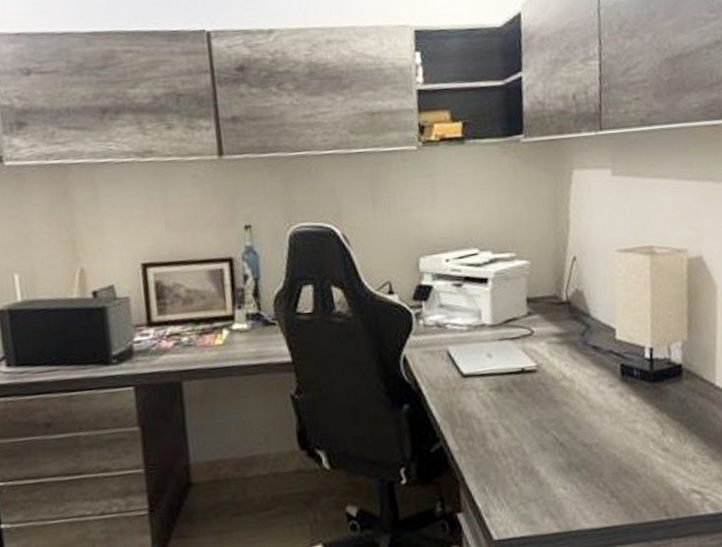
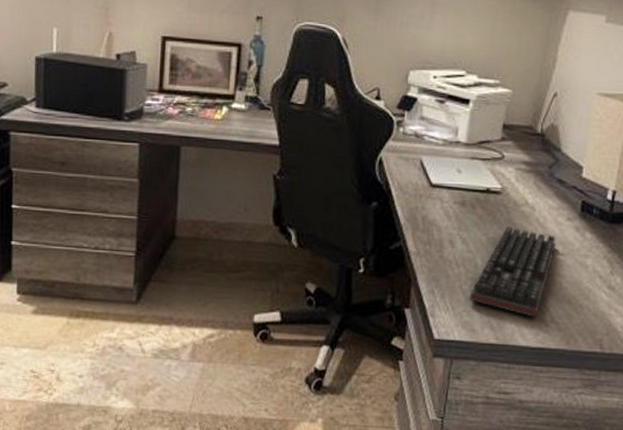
keyboard: none [522,404,603,497] -> present [469,225,556,318]

